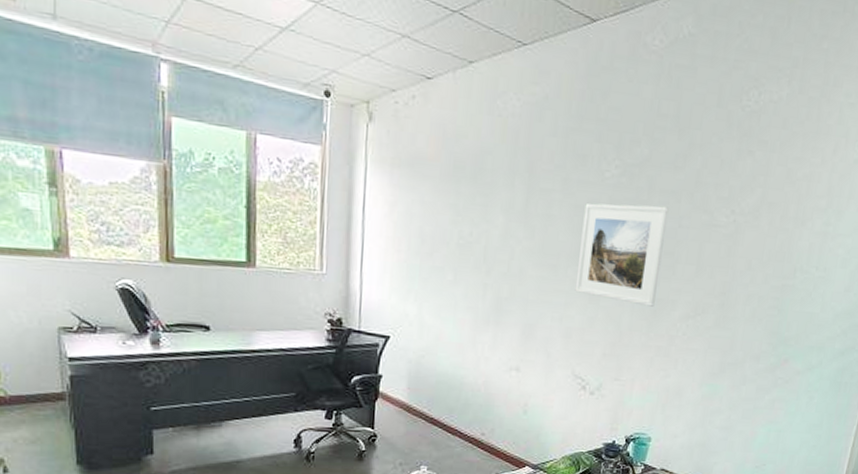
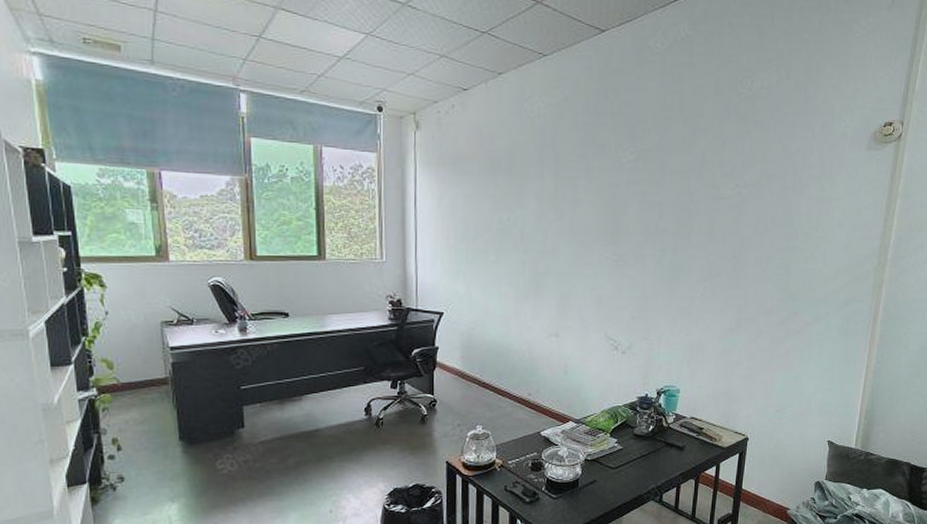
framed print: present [575,203,669,307] -> none [602,184,680,273]

